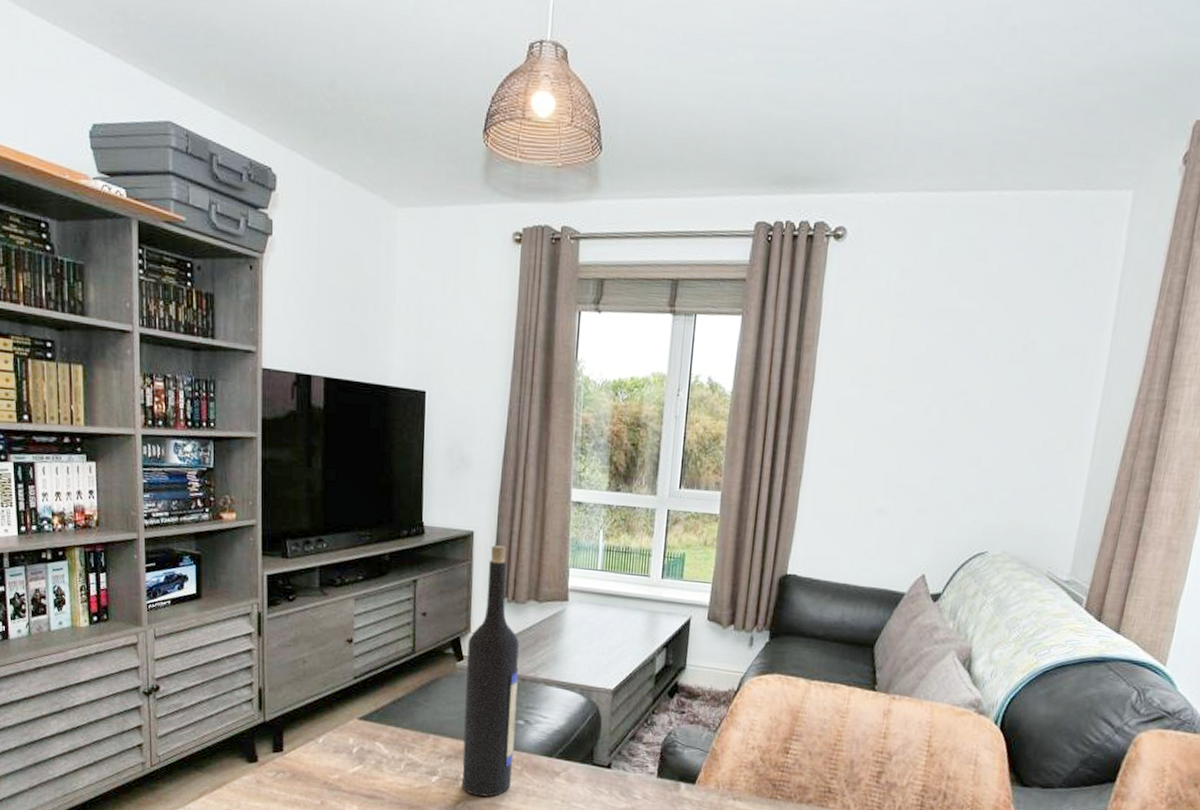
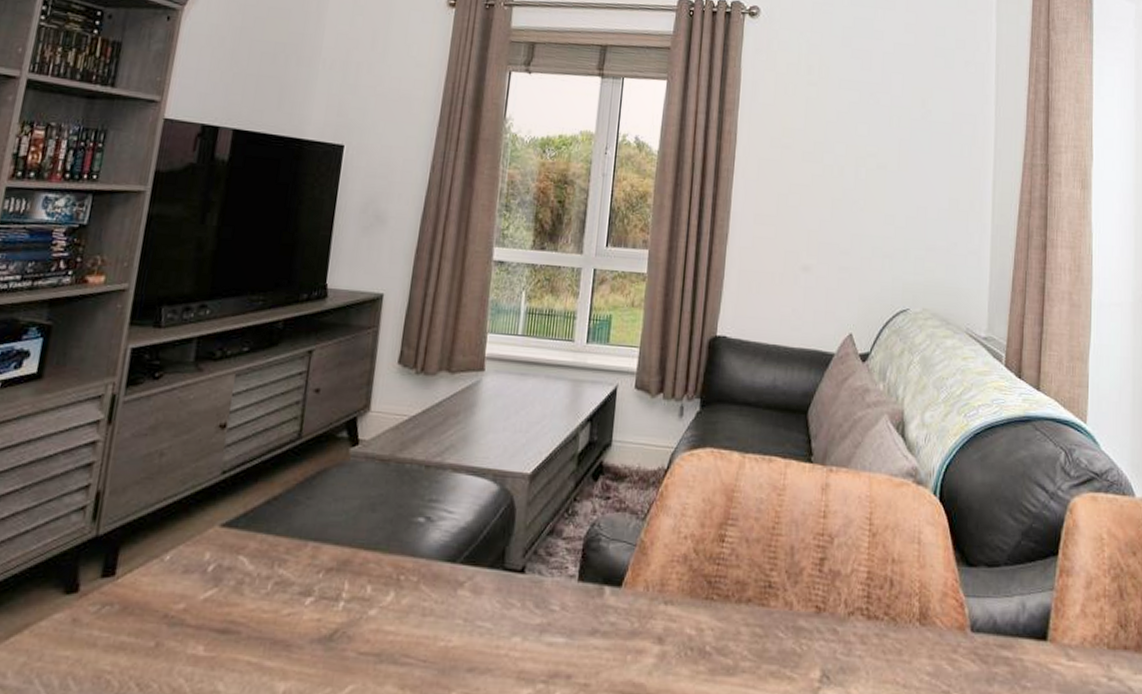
wine bottle: present [461,545,519,797] -> none [342,309,426,621]

